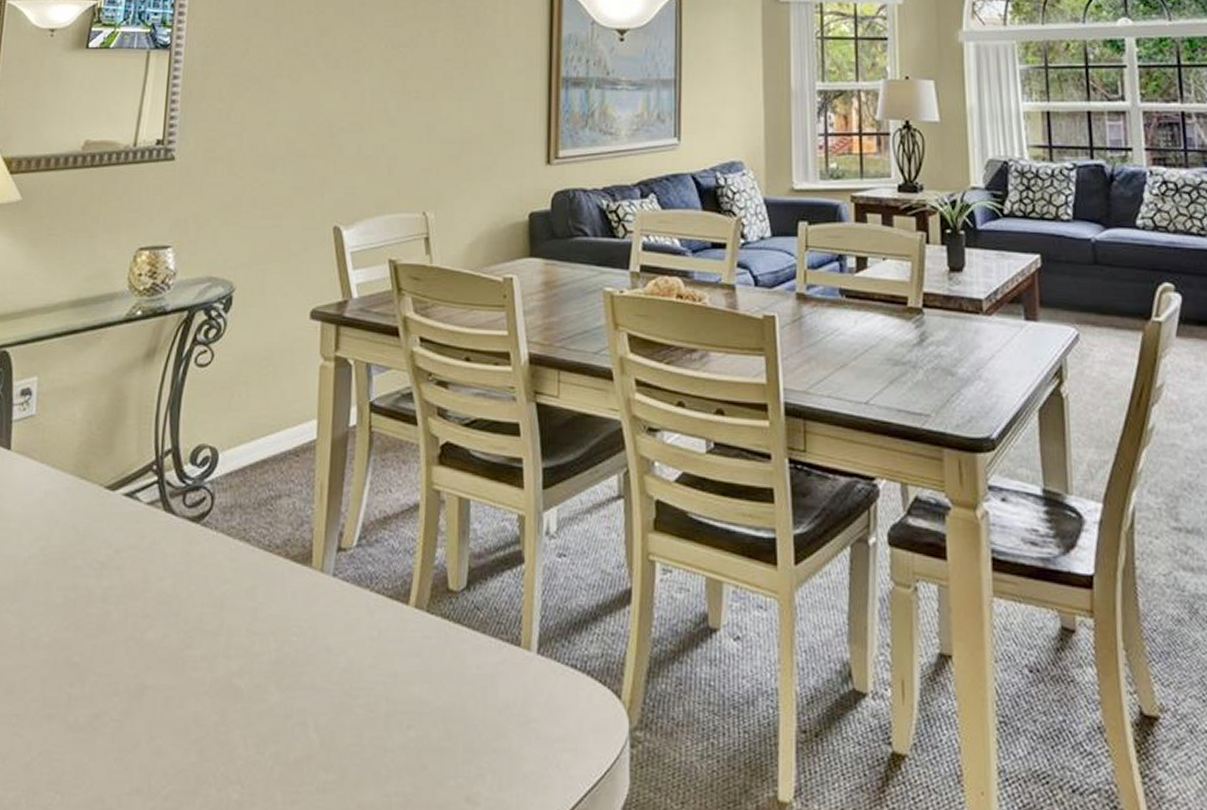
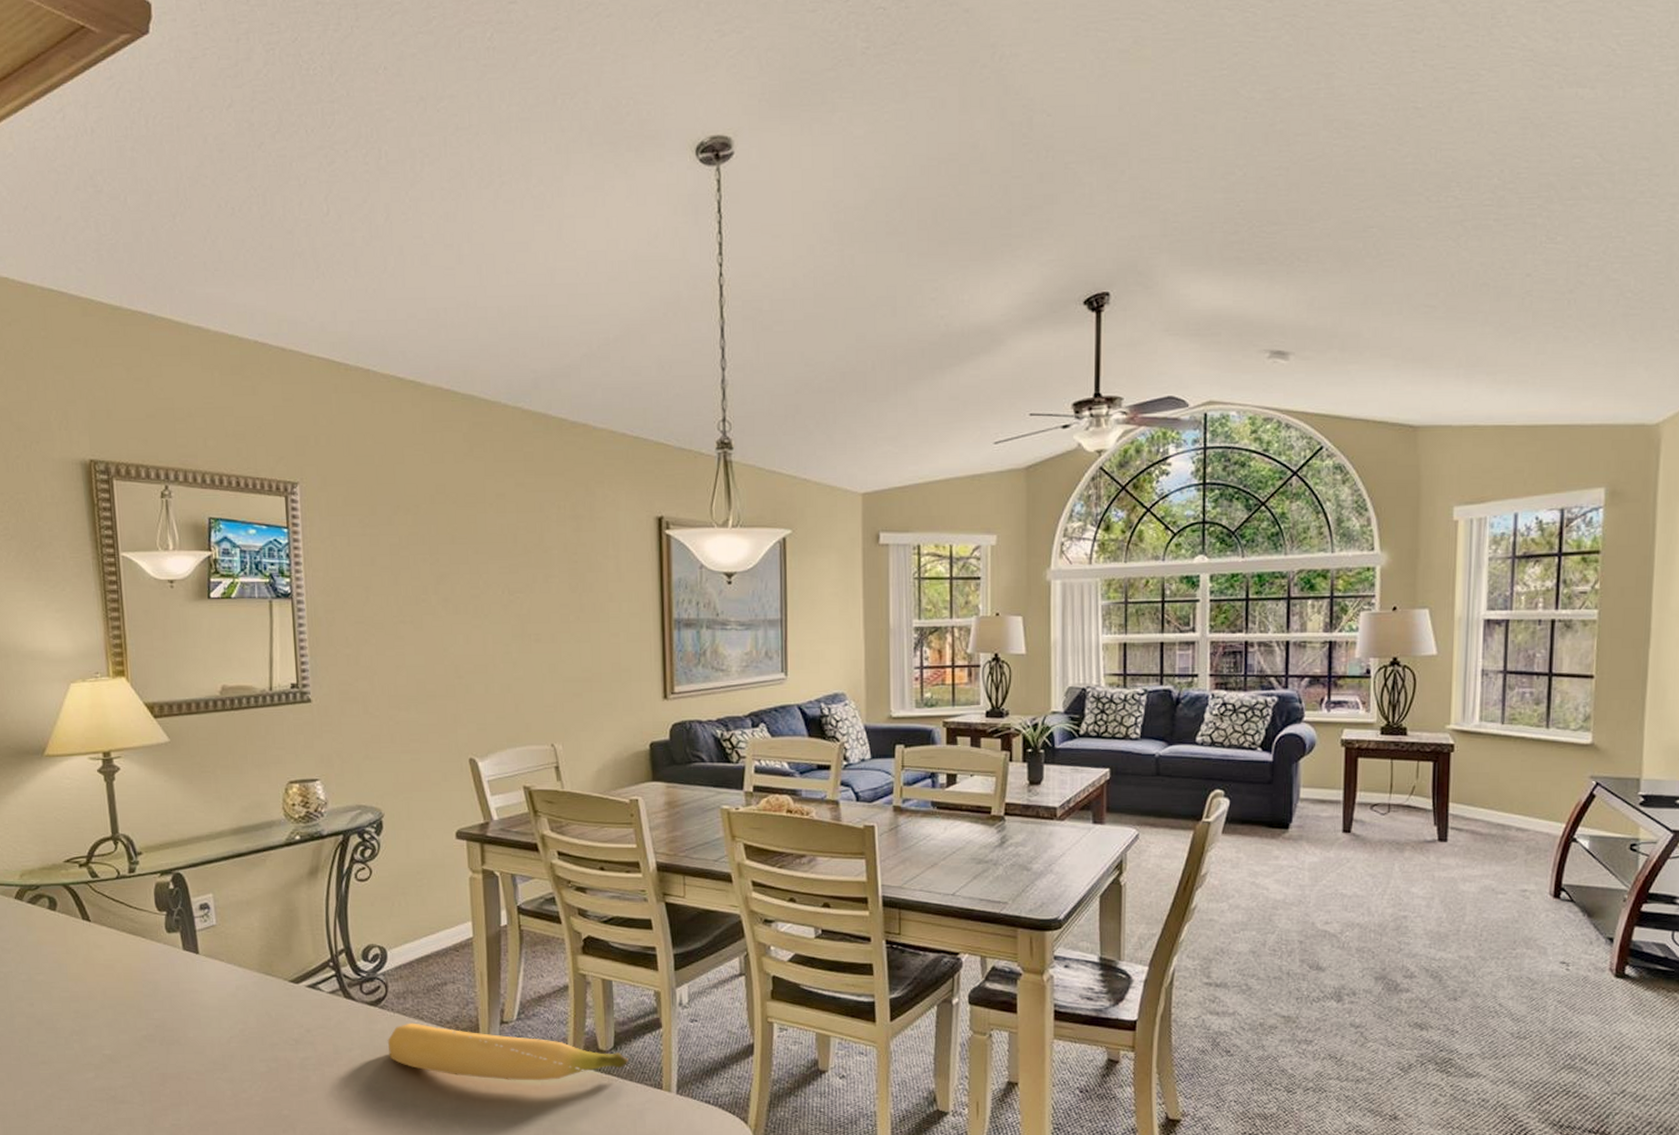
banana: none [205,546,483,630] -> present [387,1023,629,1081]

